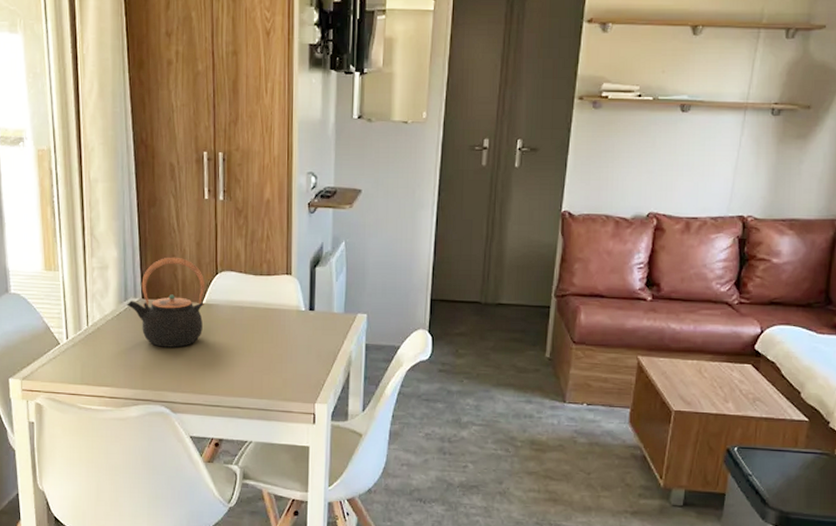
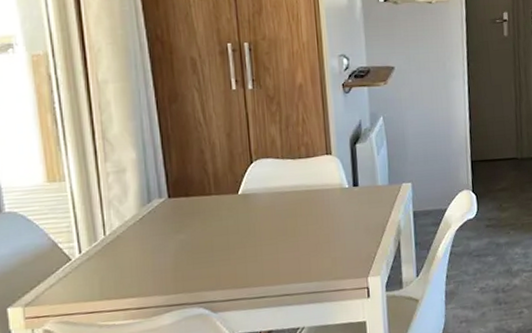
teapot: present [127,257,206,348] -> none [151,150,240,246]

